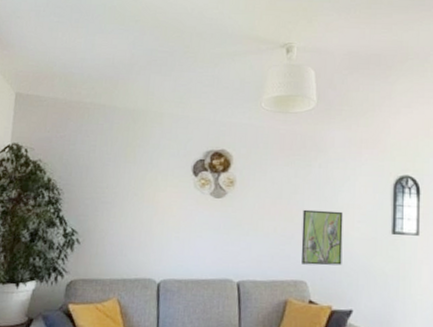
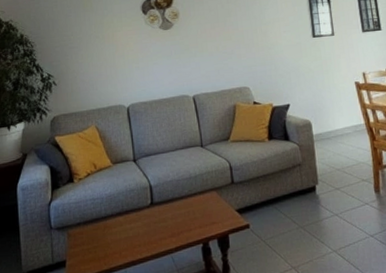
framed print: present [301,209,344,266] -> none [238,25,276,74]

